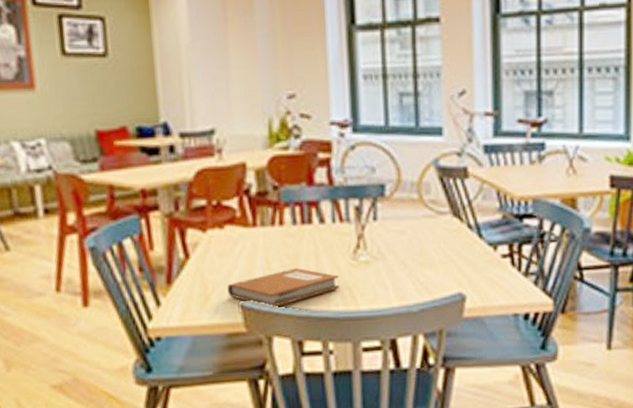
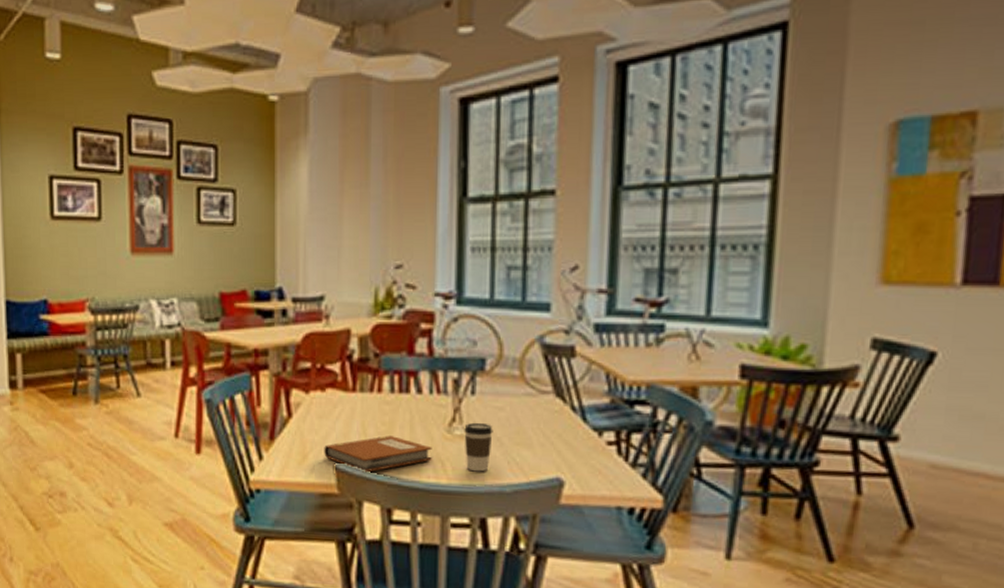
coffee cup: none [369,247,397,295] -> present [464,422,493,472]

